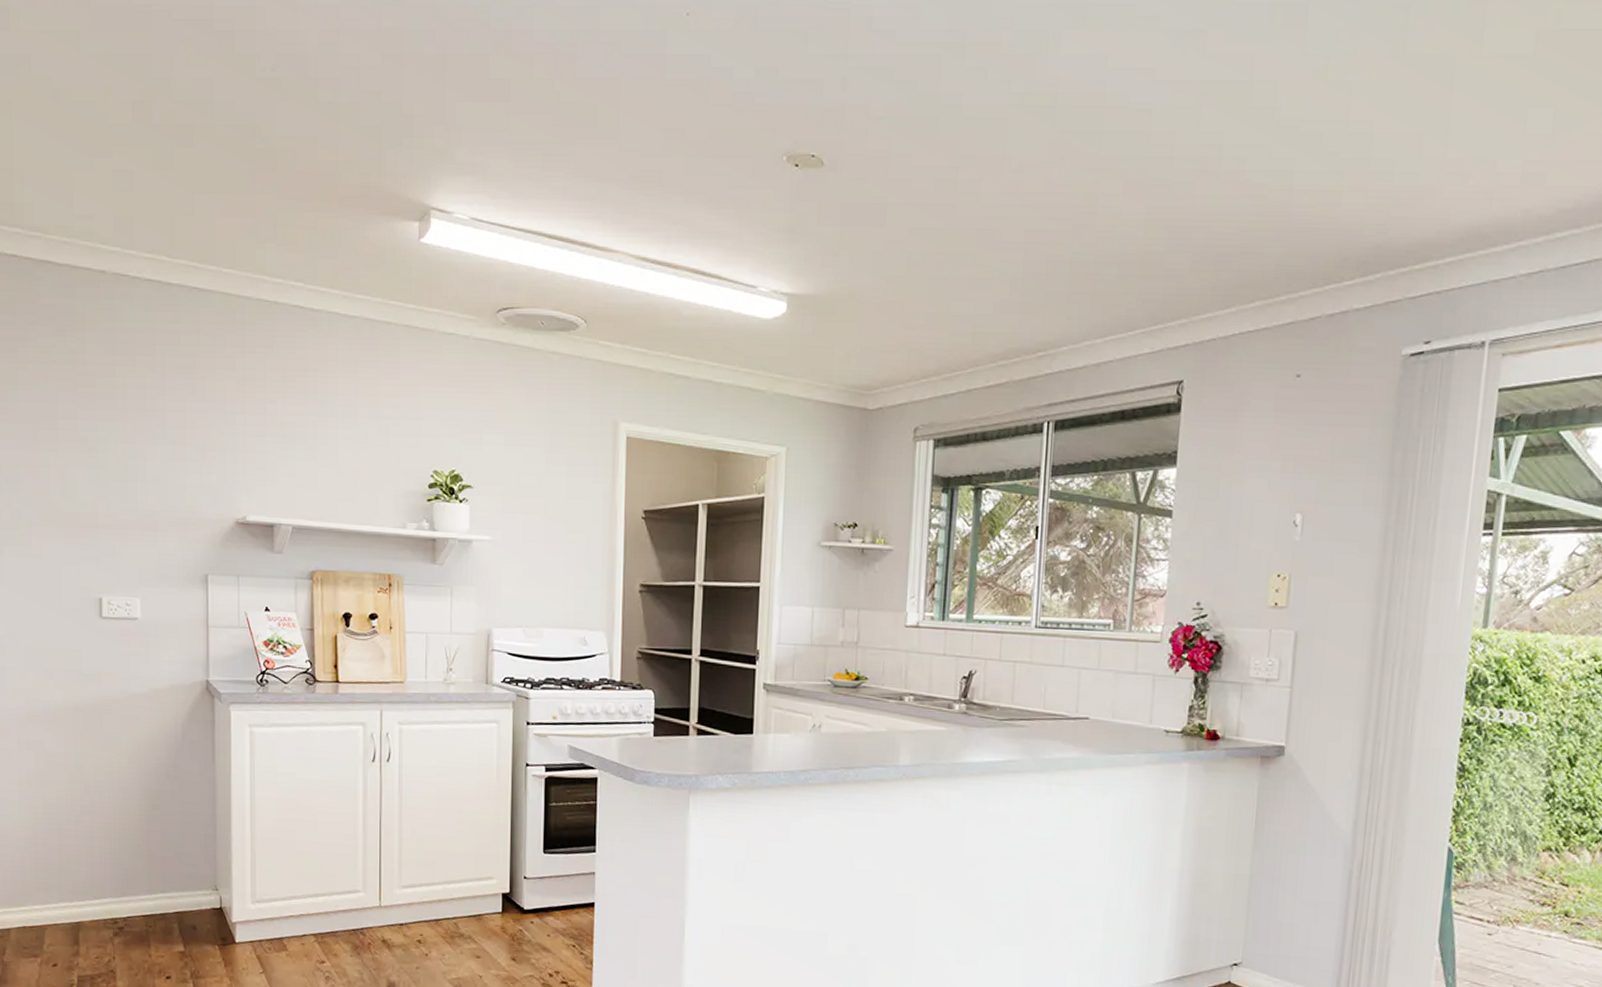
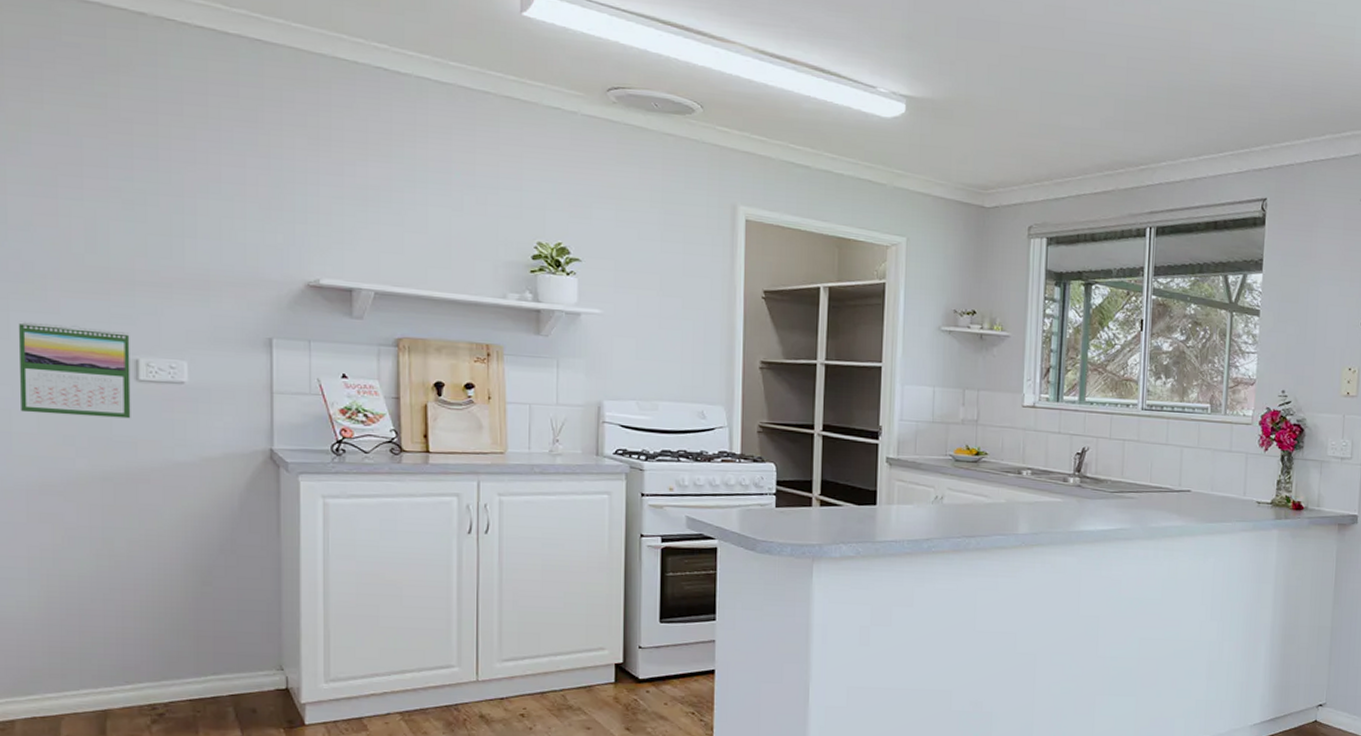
calendar: none [10,565,96,653] -> present [18,321,131,419]

